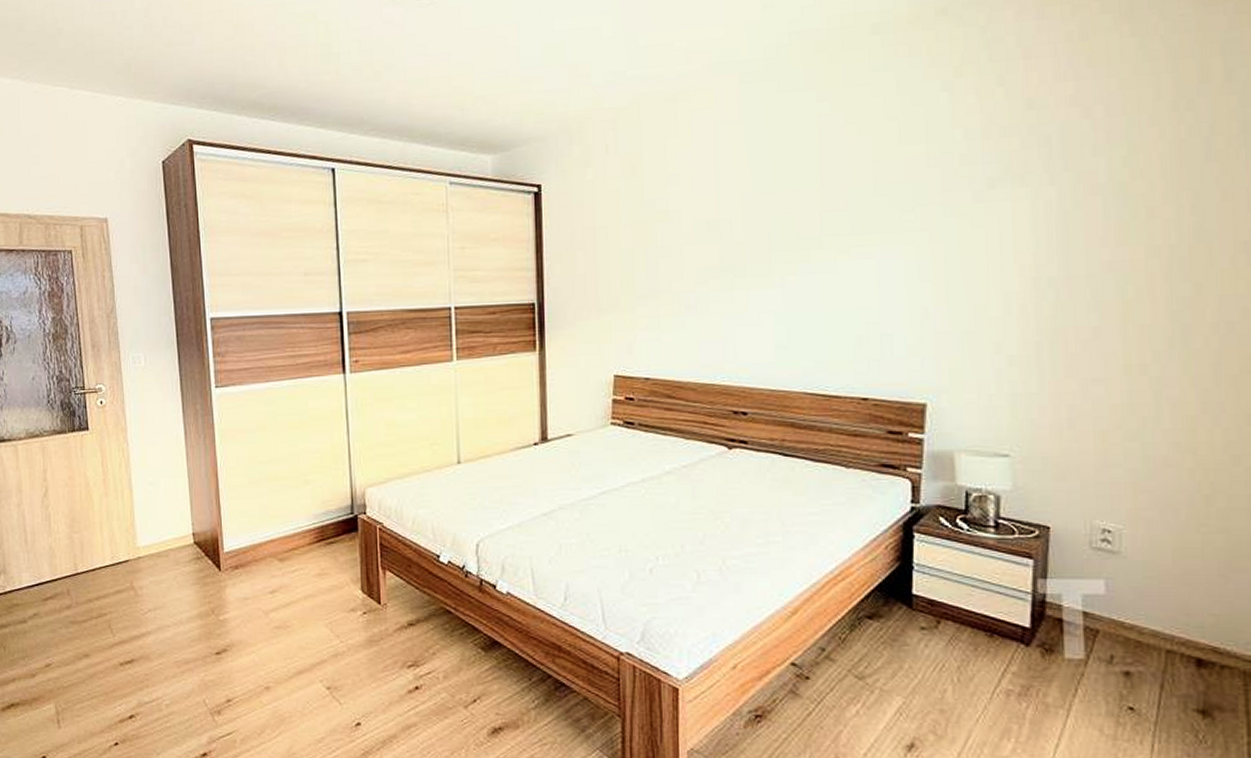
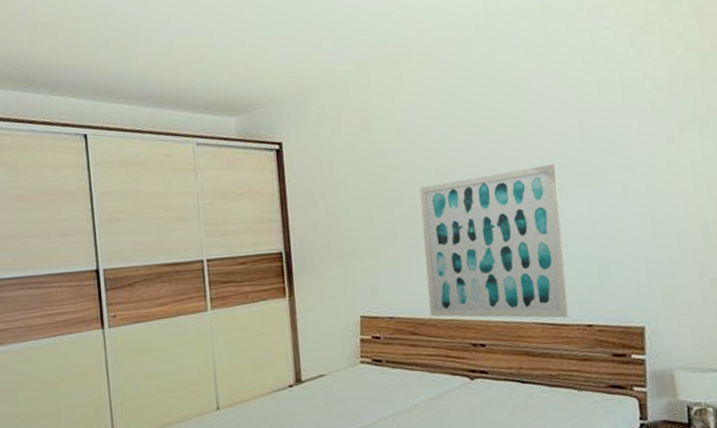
wall art: none [687,219,844,389] -> present [420,163,569,319]

